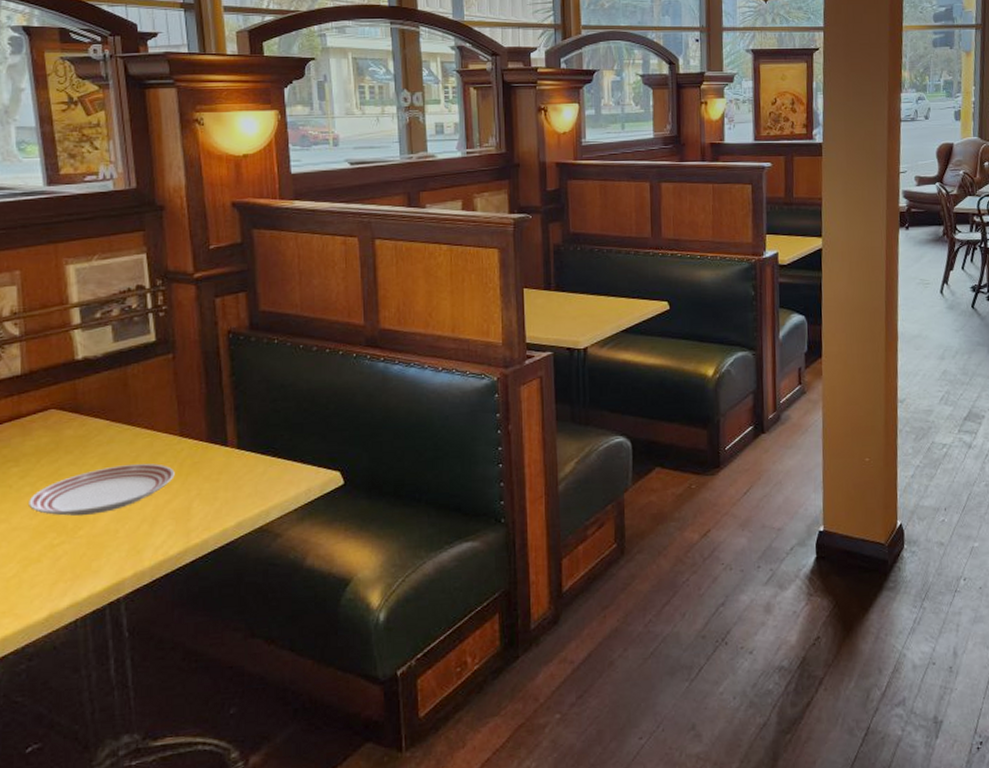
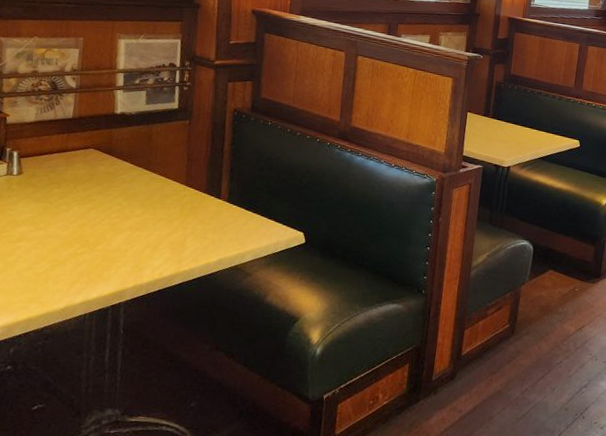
dinner plate: present [29,463,175,516] -> none [63,200,177,235]

